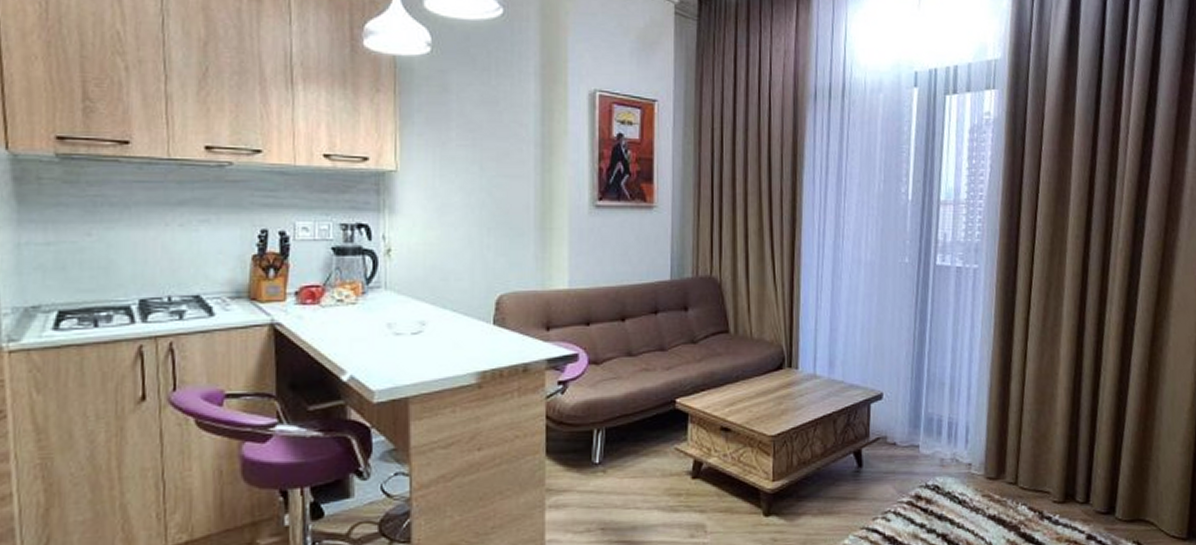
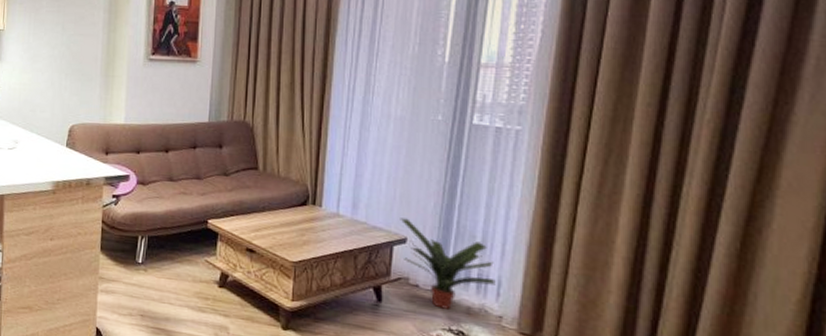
potted plant: none [875,372,964,465] -> present [400,218,496,310]

